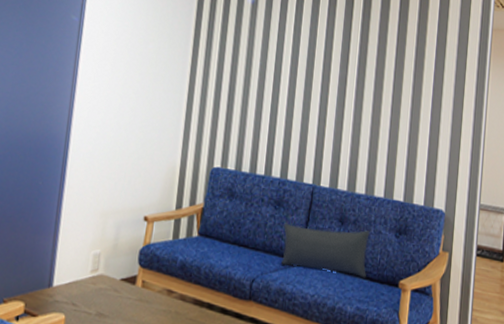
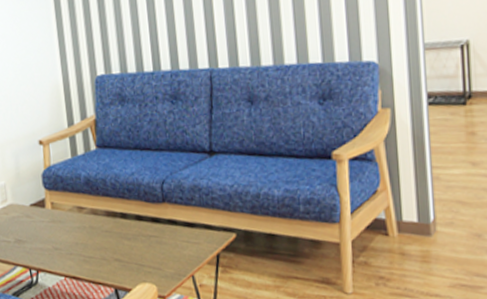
pillow: present [280,223,370,278] -> none [185,104,291,163]

